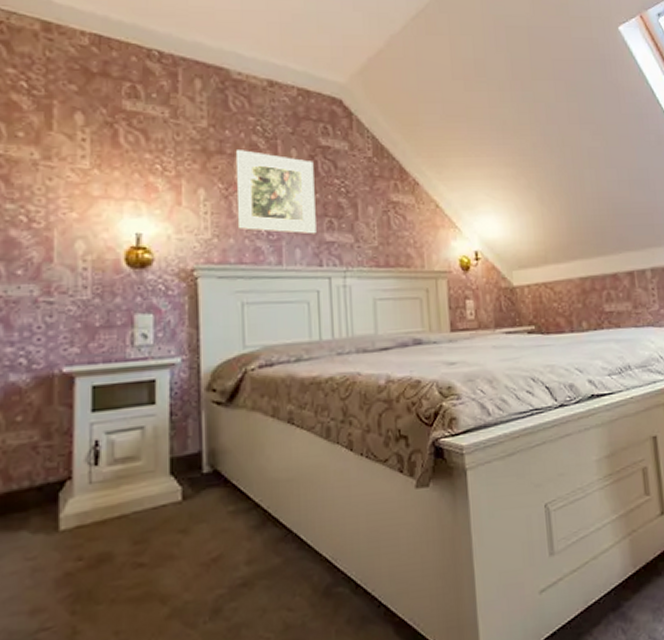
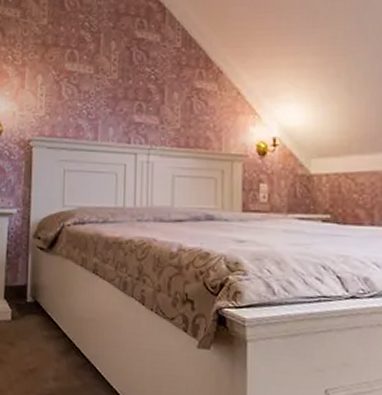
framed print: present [235,150,316,235] -> none [64,43,129,116]

